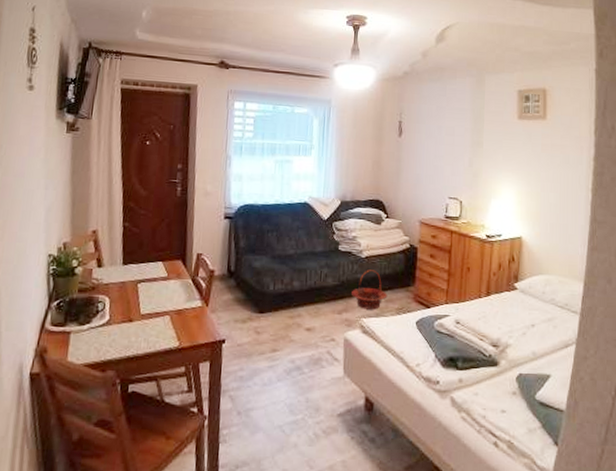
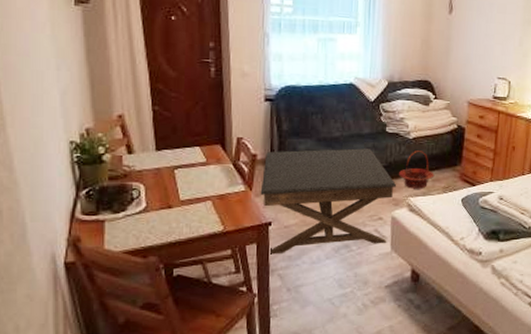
coffee table: none [216,266,350,374] -> present [260,148,397,255]

